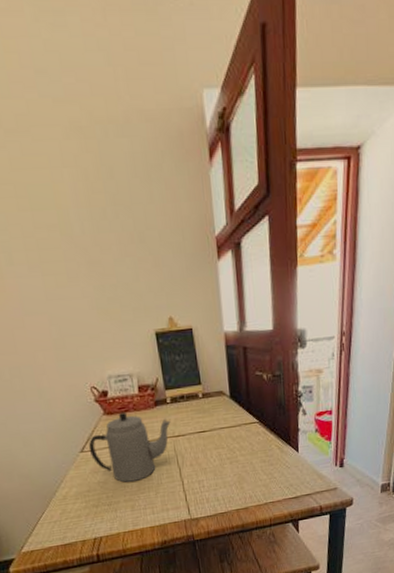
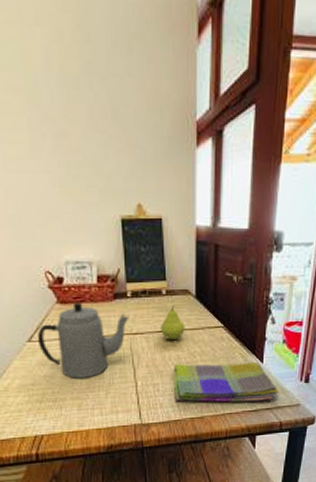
fruit: none [200,406,223,439] -> present [160,304,185,341]
dish towel: none [216,451,317,495] -> present [174,361,279,402]

